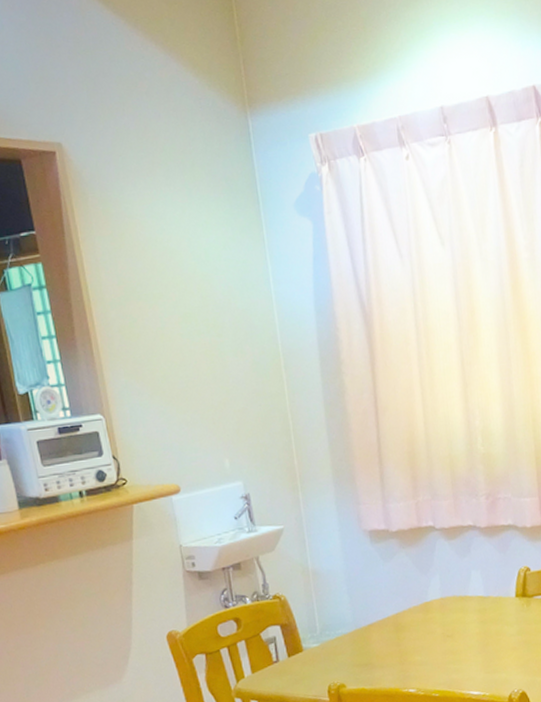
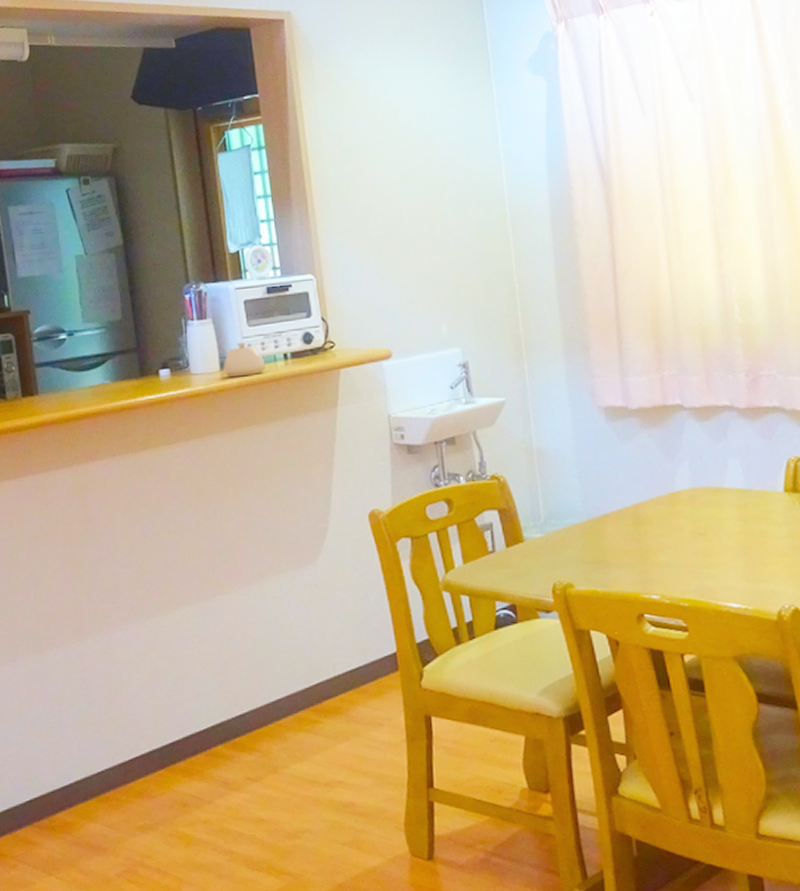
sugar bowl: none [21,481,63,516] -> present [223,341,266,378]

